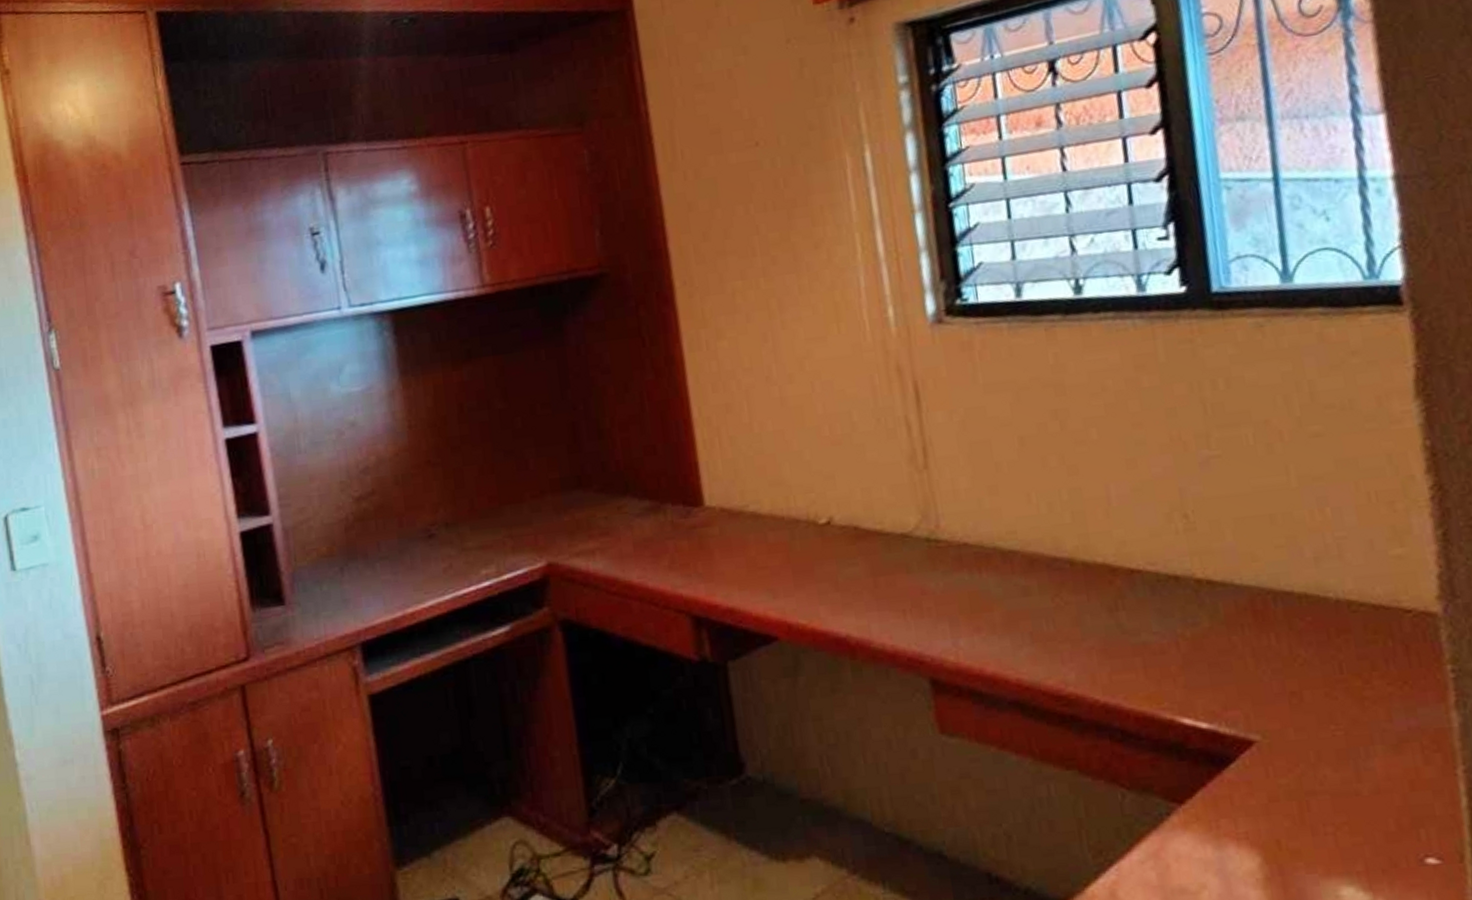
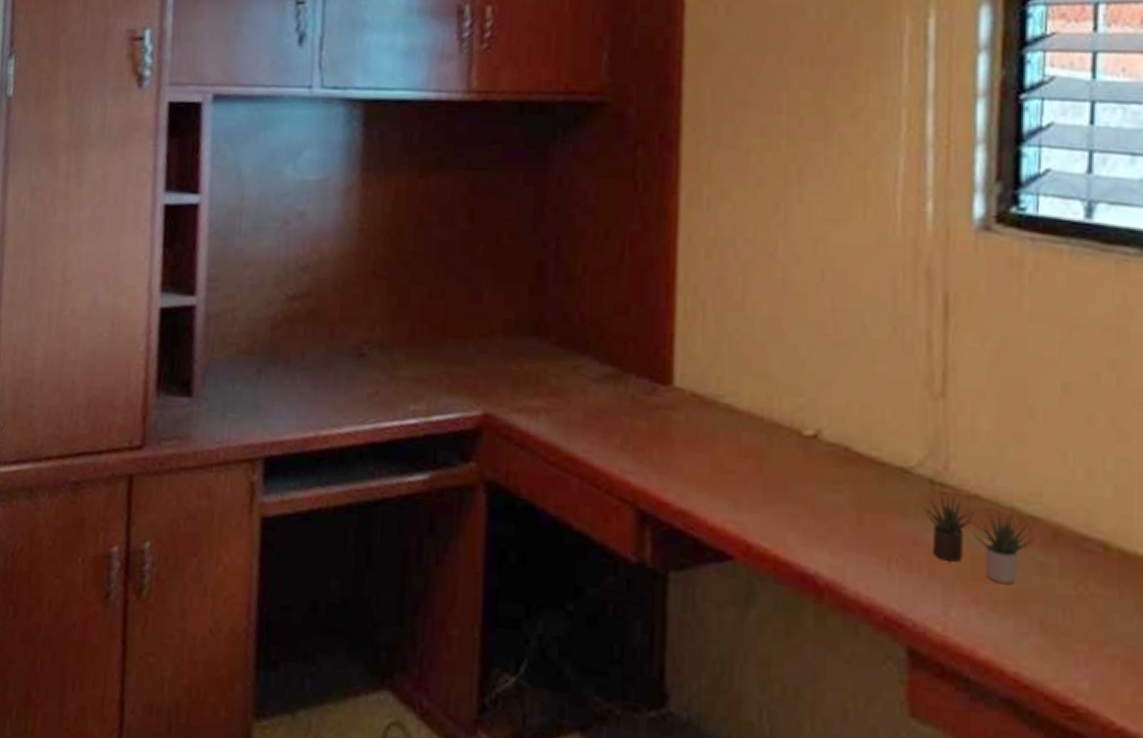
succulent plant: none [924,549,1017,611] -> present [923,496,1036,585]

